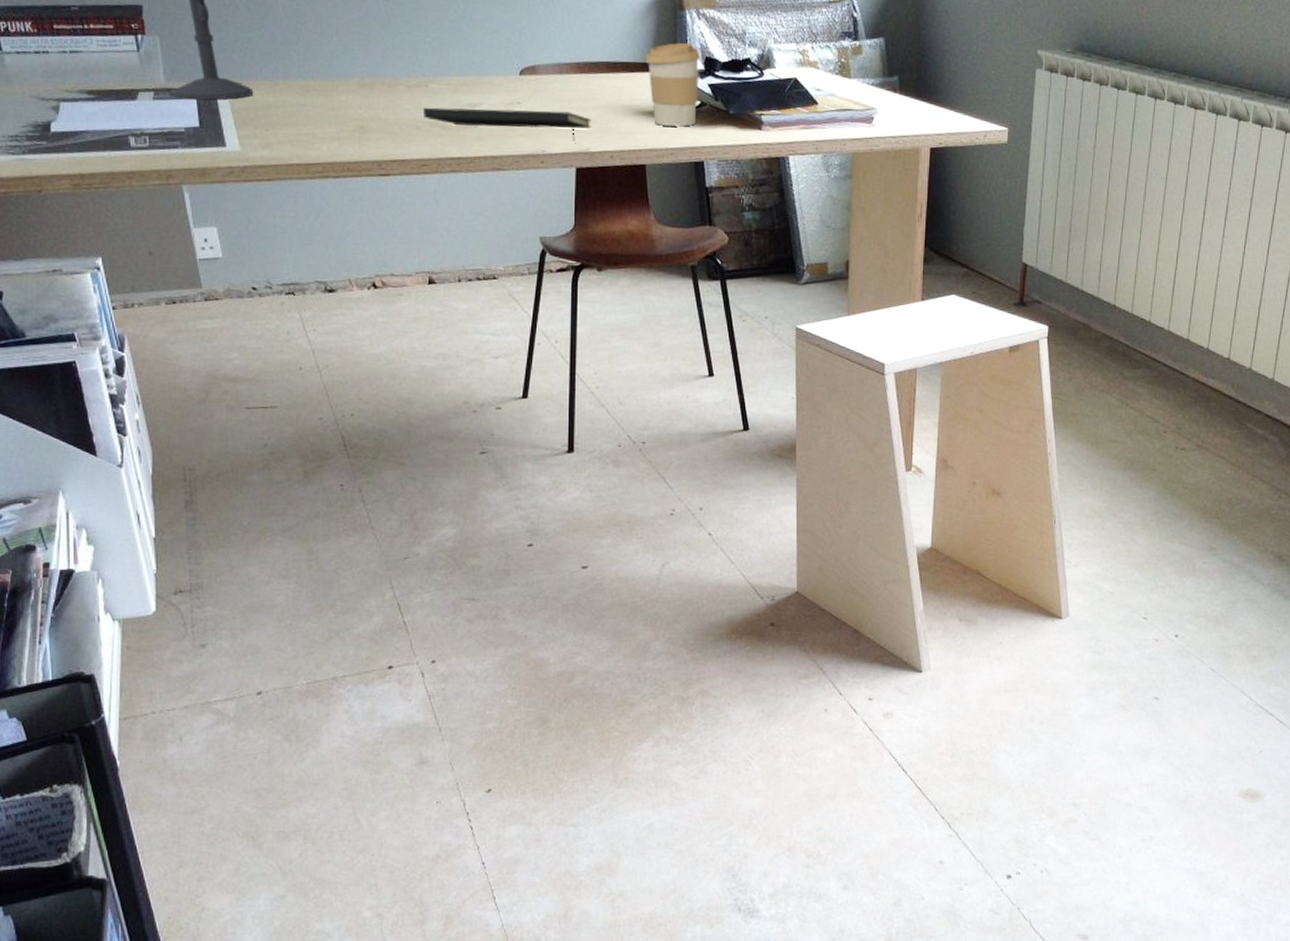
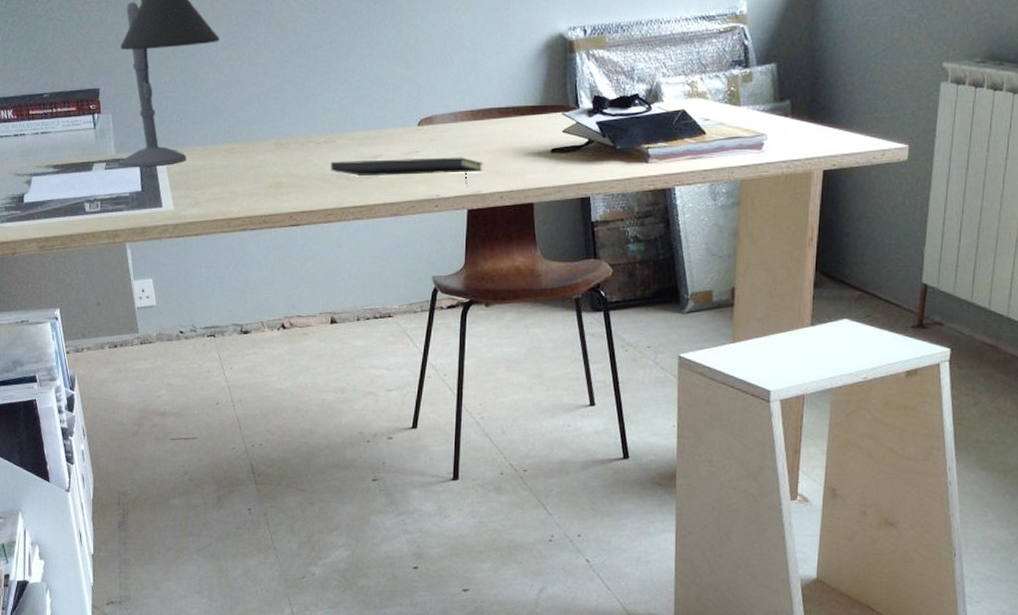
coffee cup: present [645,42,700,127] -> none [535,83,589,165]

